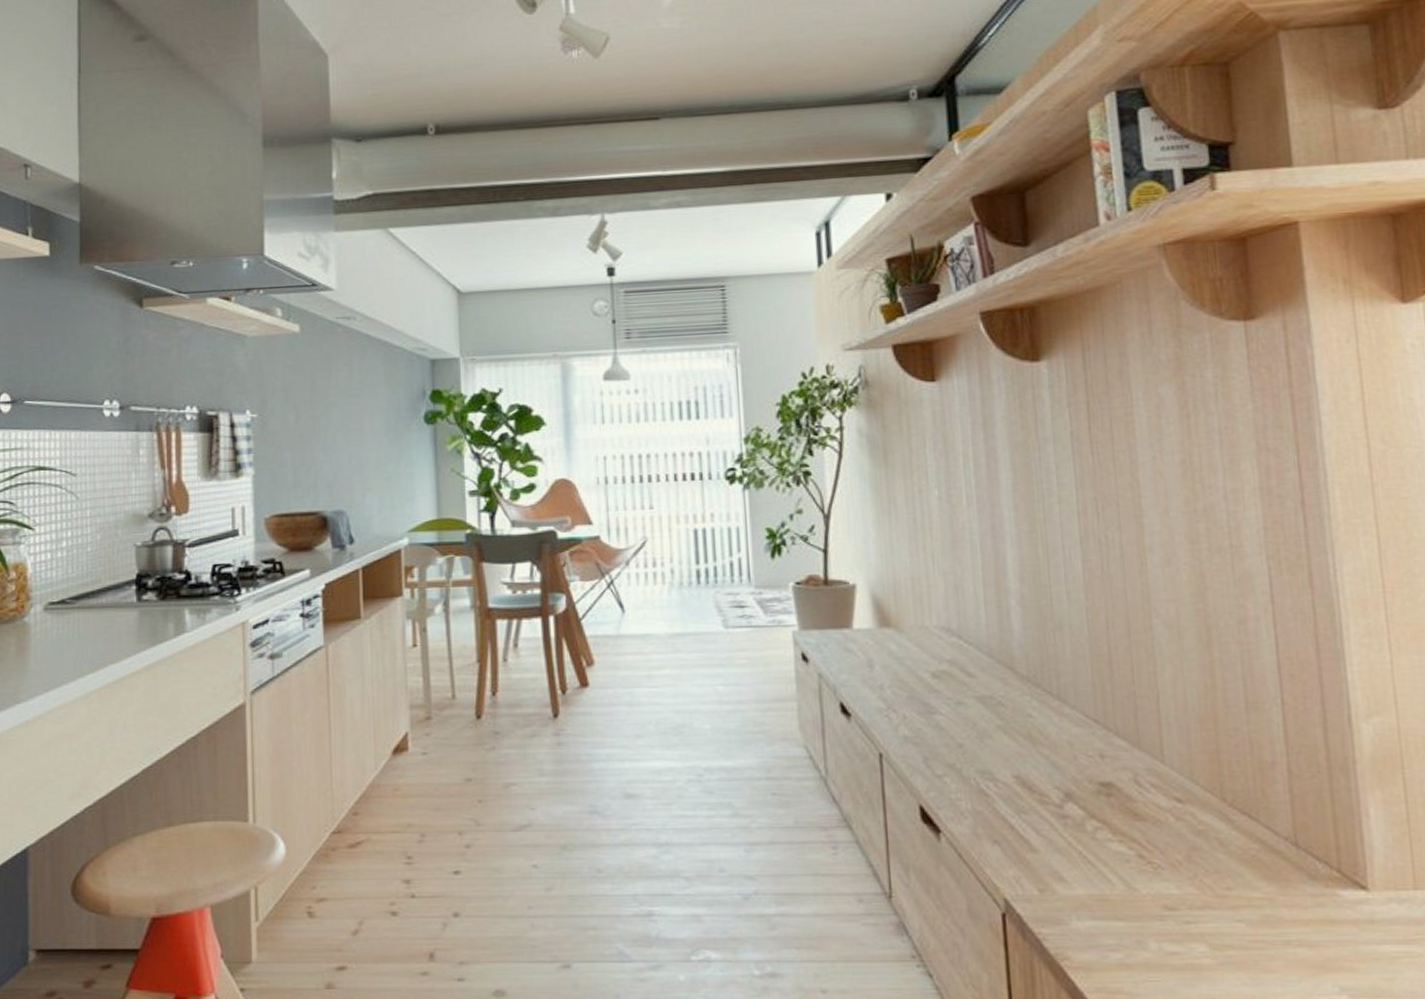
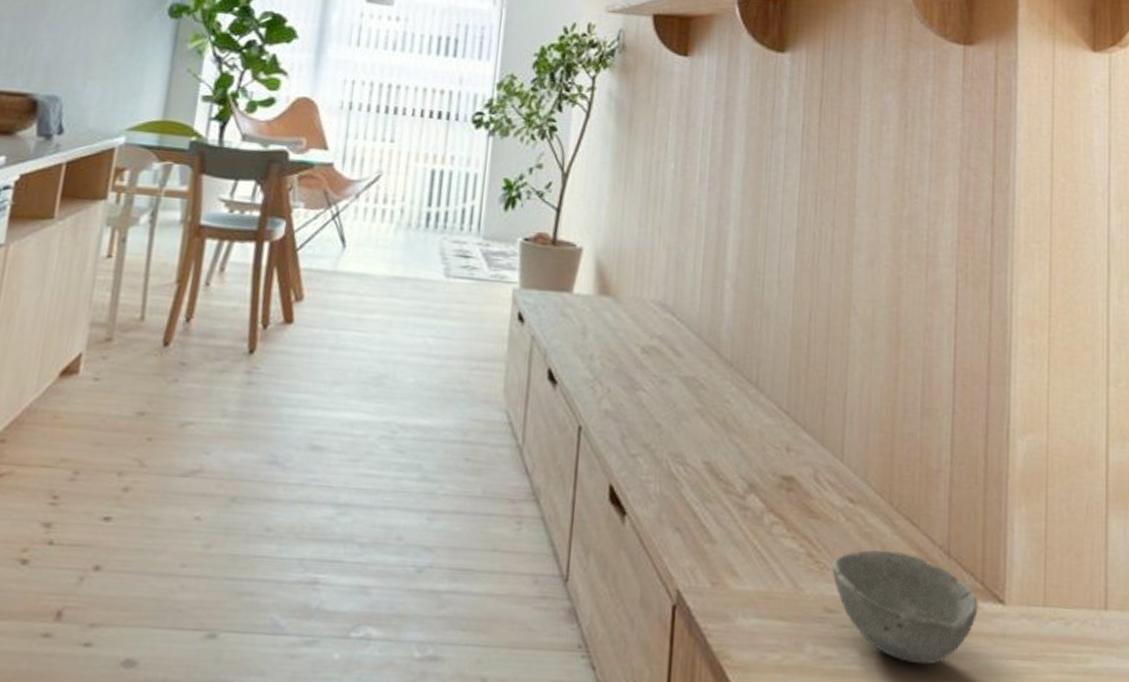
bowl: none [1166,847,1338,955] -> present [832,550,978,665]

